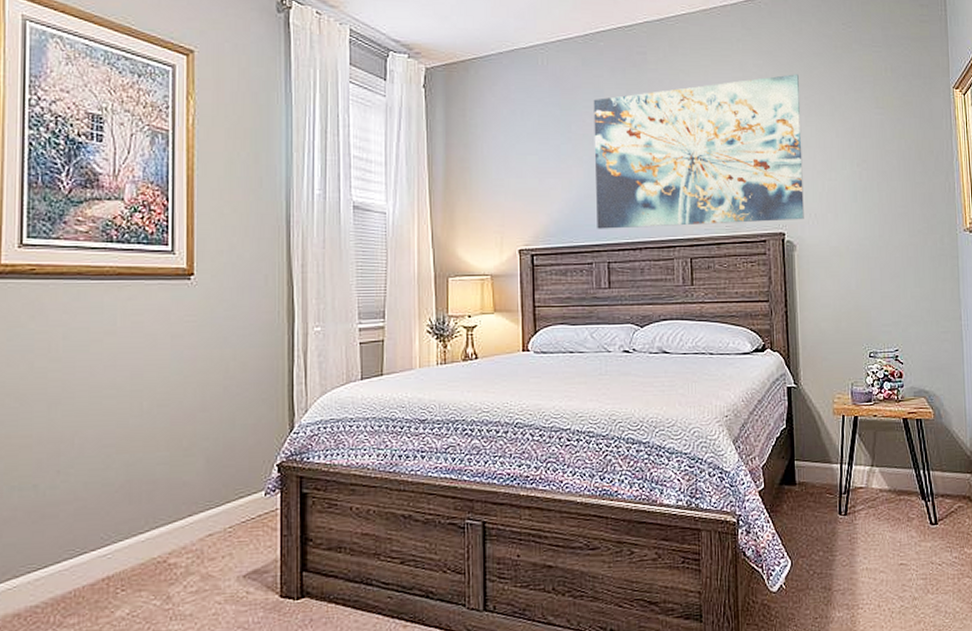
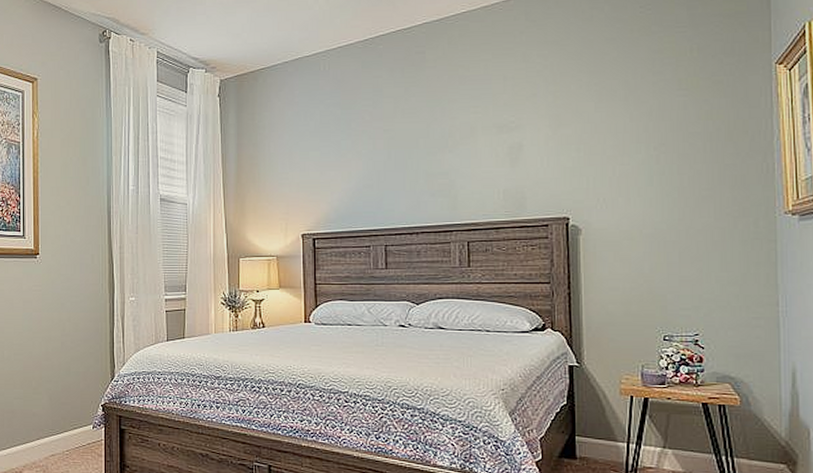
wall art: present [593,74,804,229] -> none [372,61,591,215]

